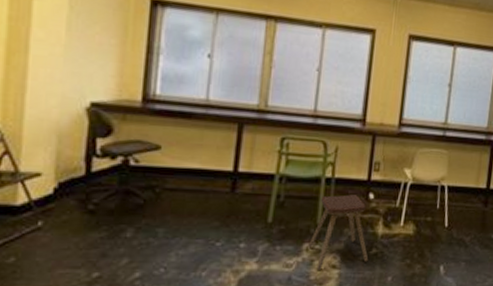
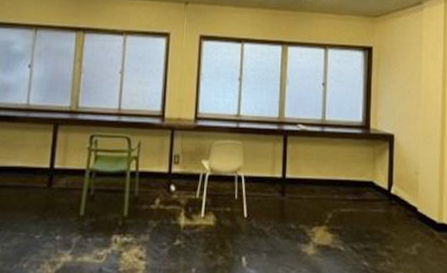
music stool: present [308,195,369,270] -> none [117,187,173,261]

